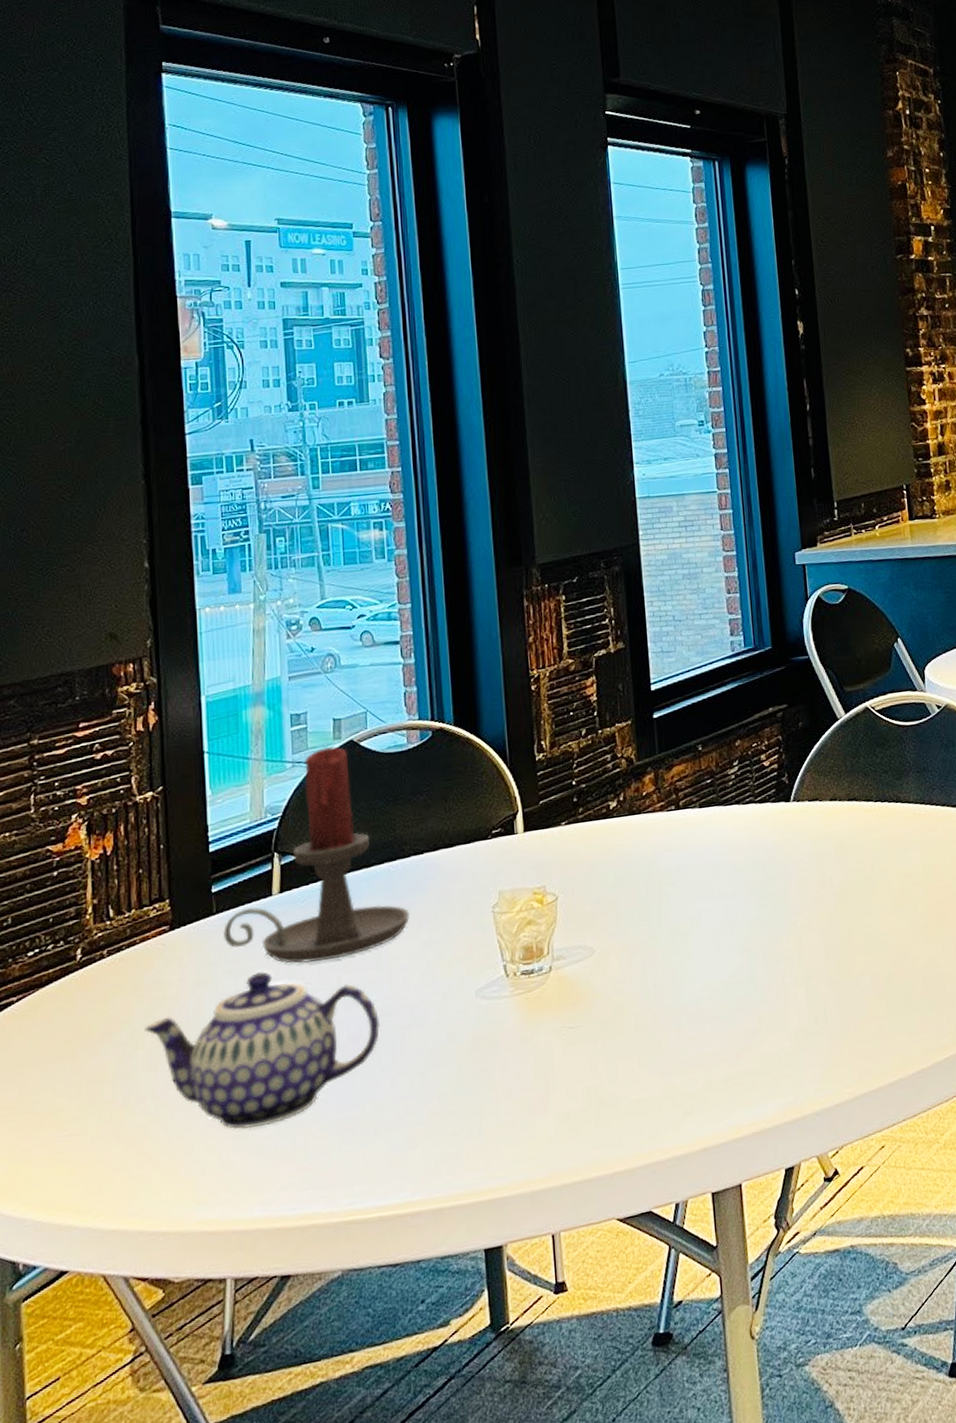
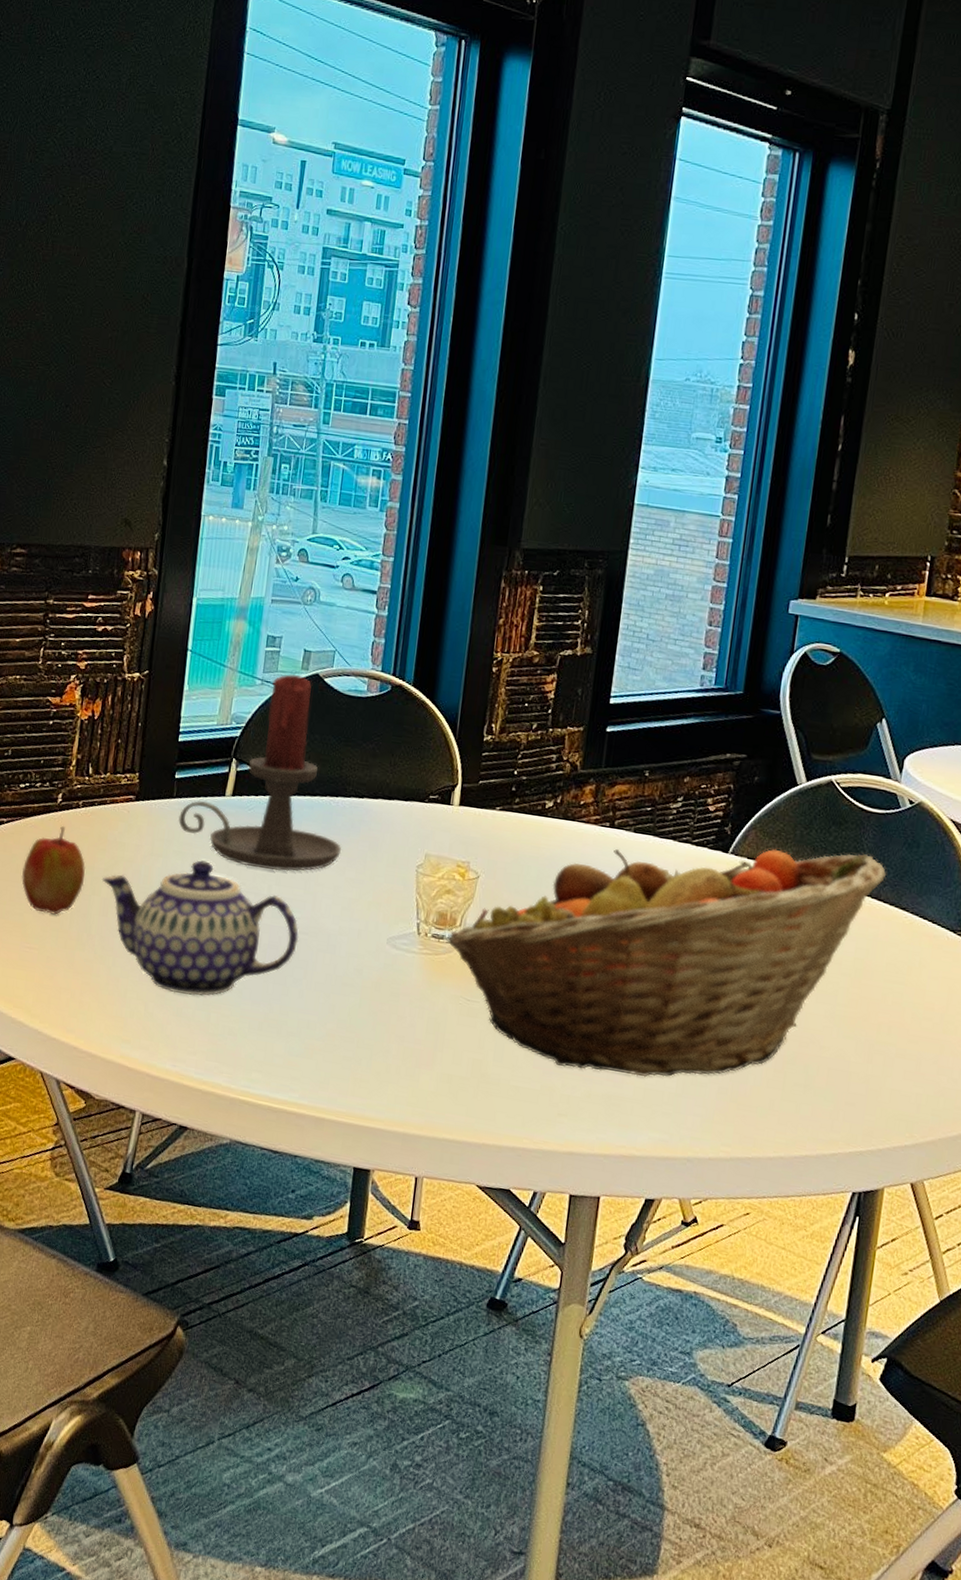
apple: none [44,983,124,1090] -> present [21,825,86,915]
fruit basket: none [538,766,933,1064] -> present [447,849,887,1078]

